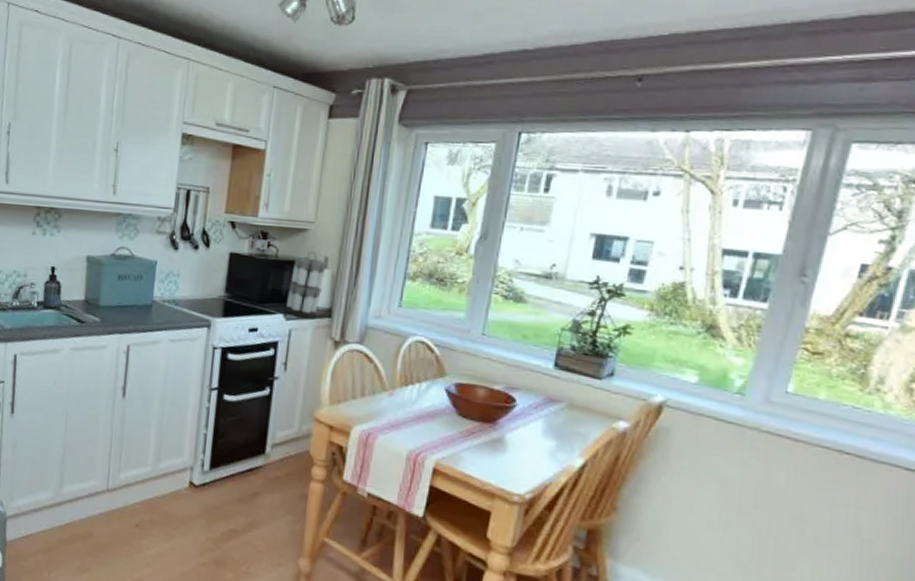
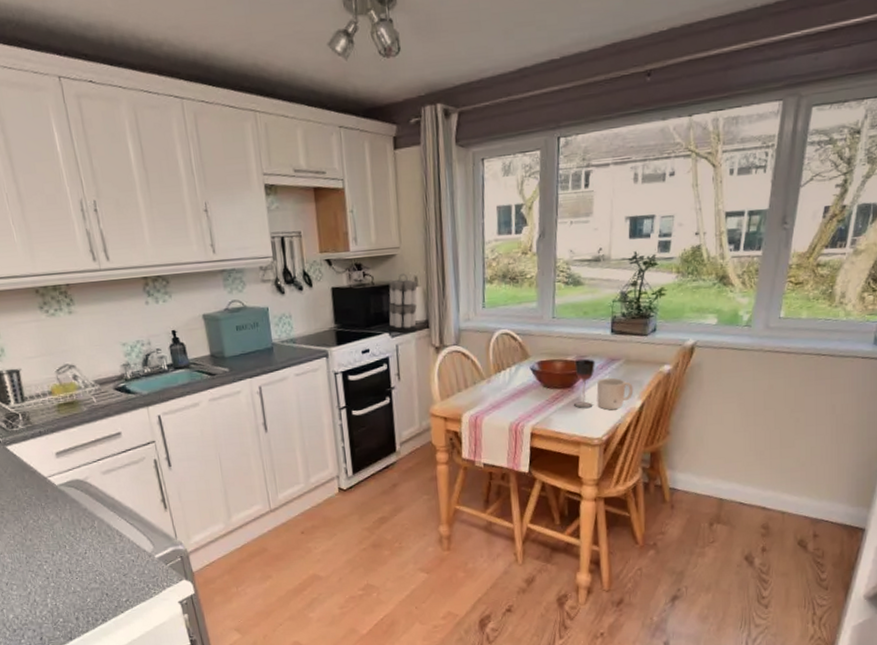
wineglass: none [494,390,528,453] -> present [574,358,595,408]
mug: none [524,420,575,464] -> present [596,377,634,410]

